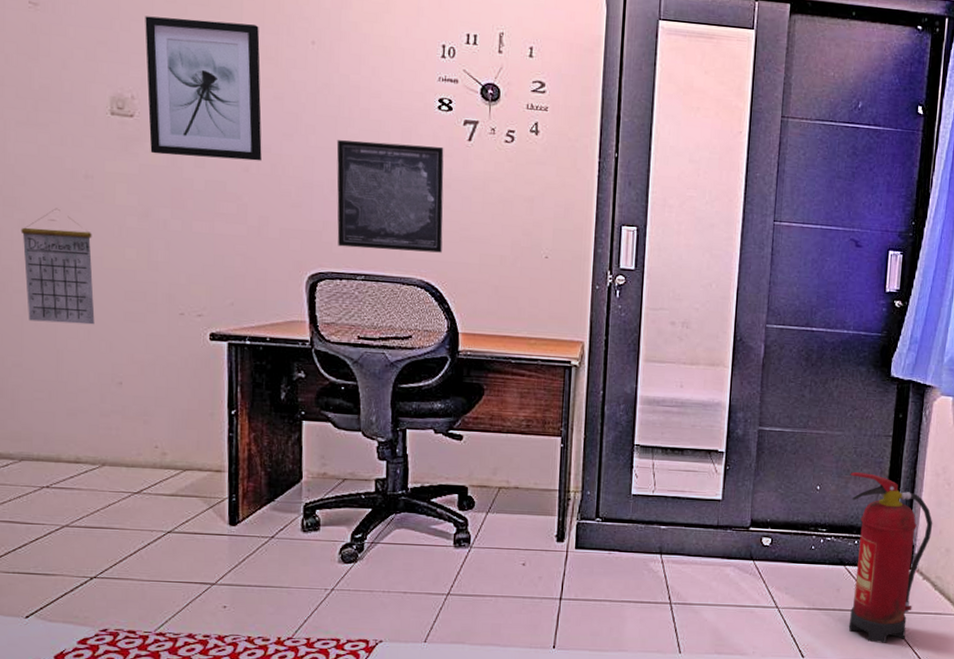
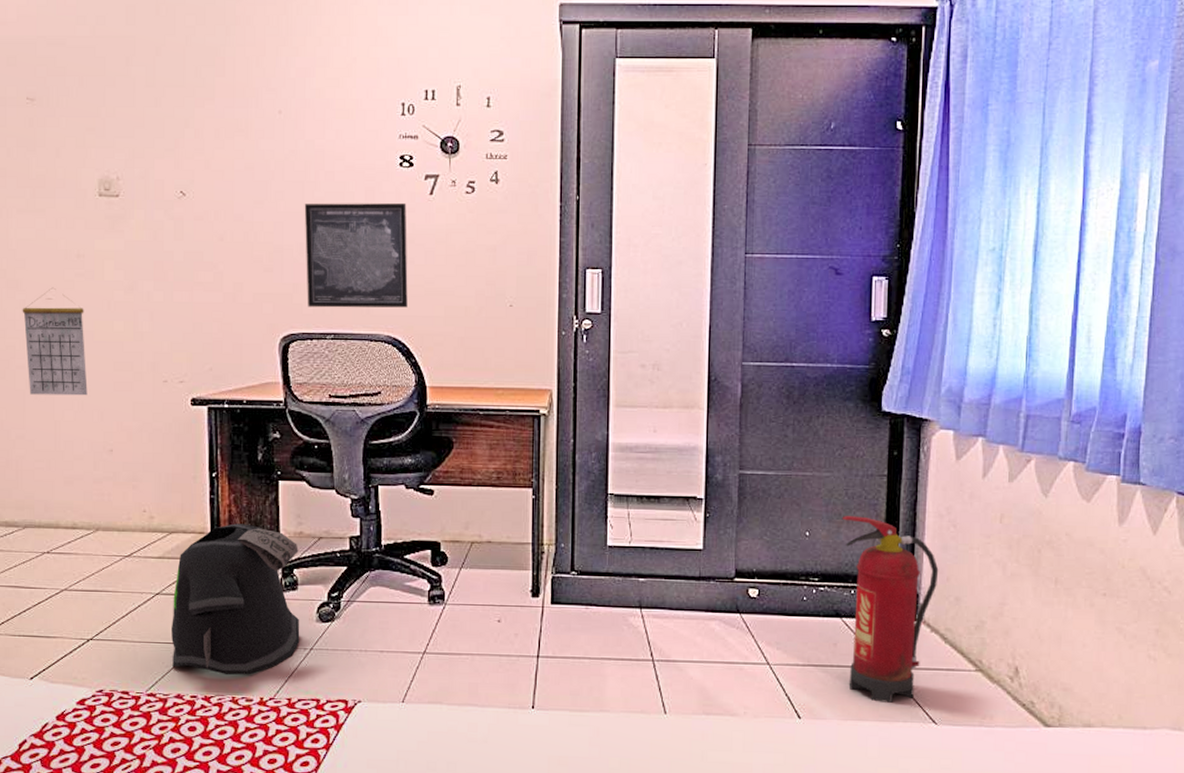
wall art: present [145,16,262,161] -> none [128,100,235,230]
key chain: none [184,462,322,615] -> present [172,523,300,676]

